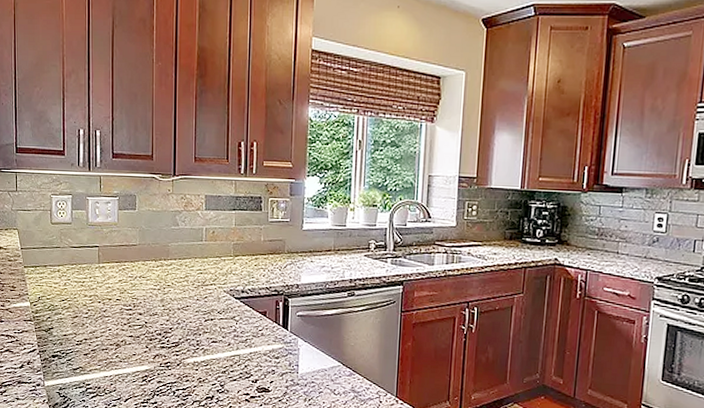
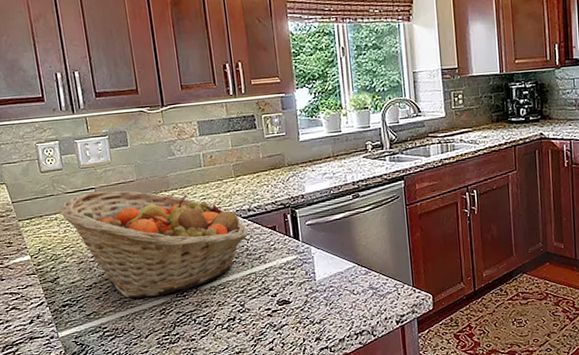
fruit basket: none [64,249,239,362] -> present [60,190,248,298]

